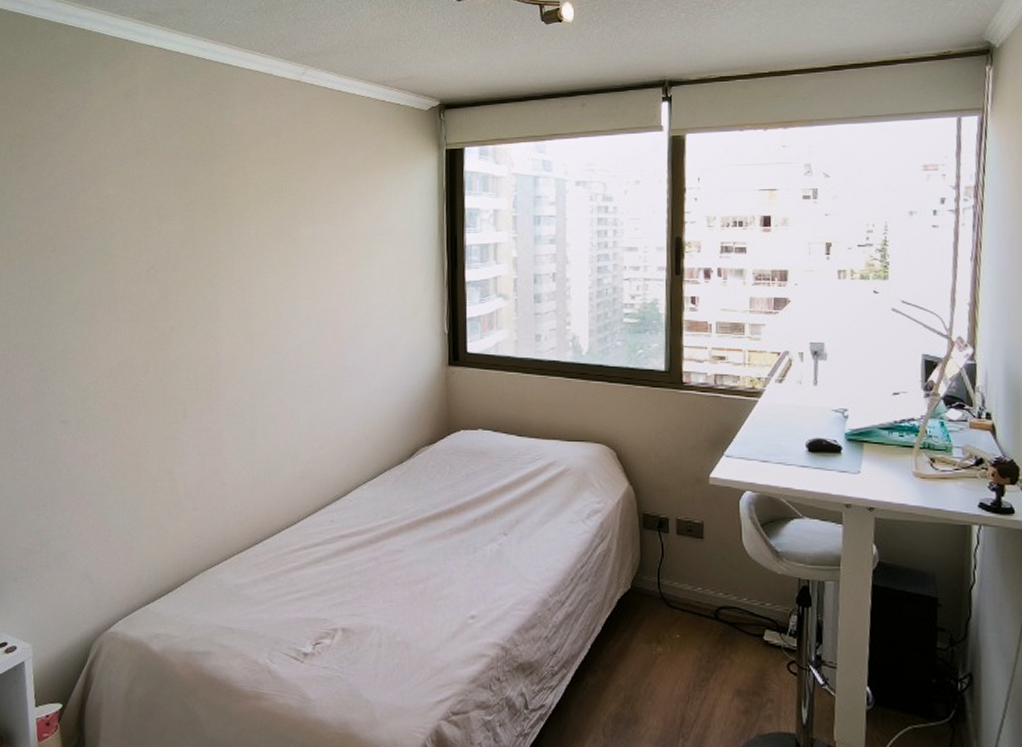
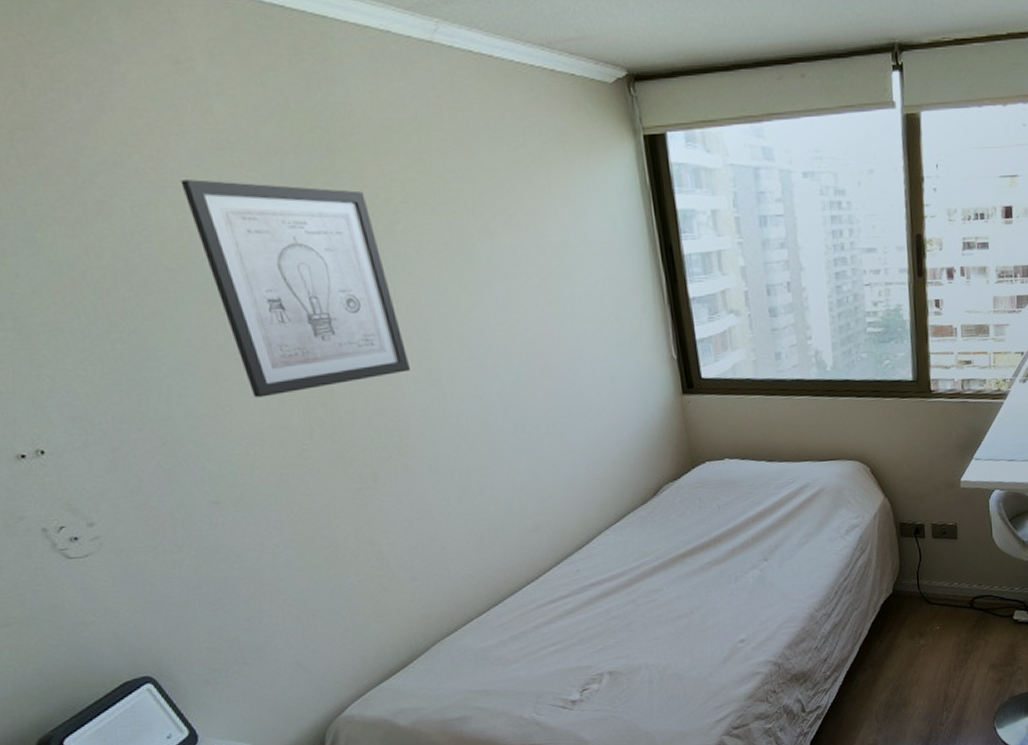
wall art: none [107,174,232,339] -> present [180,179,412,398]

